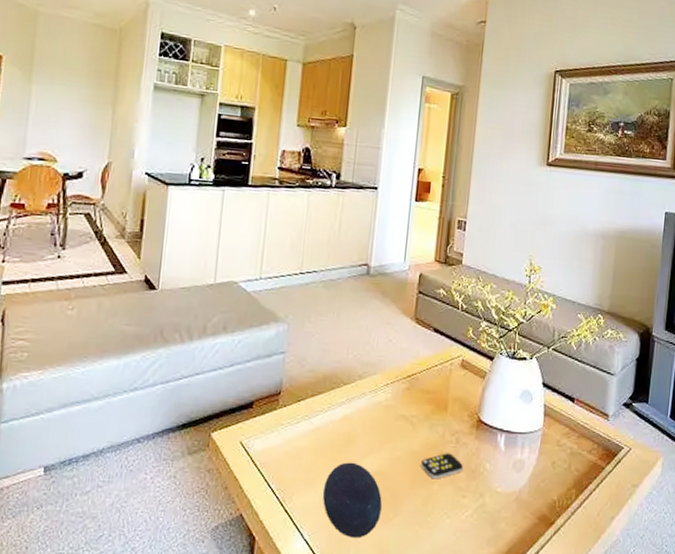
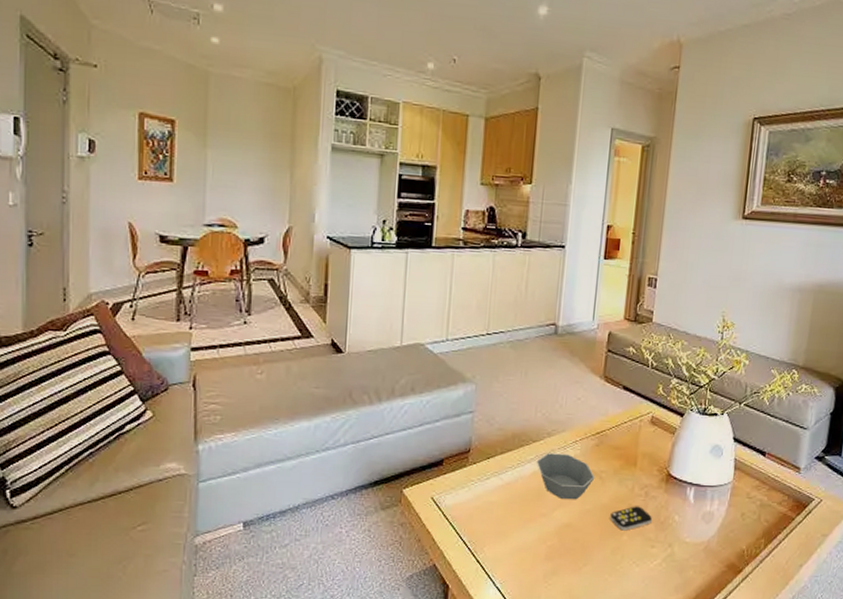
decorative orb: present [322,462,383,539] -> none [513,515,572,586]
bowl: none [347,396,406,446] -> present [536,453,595,500]

